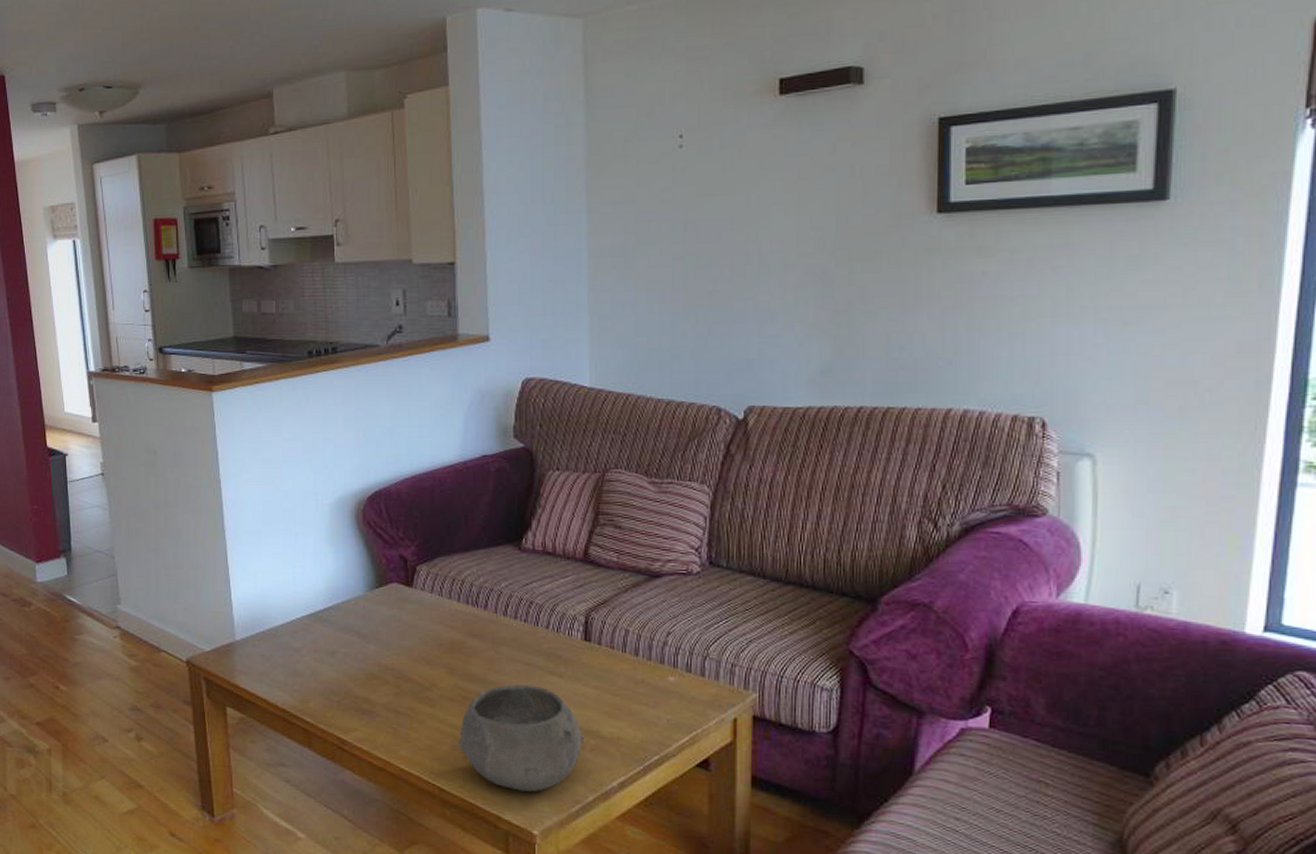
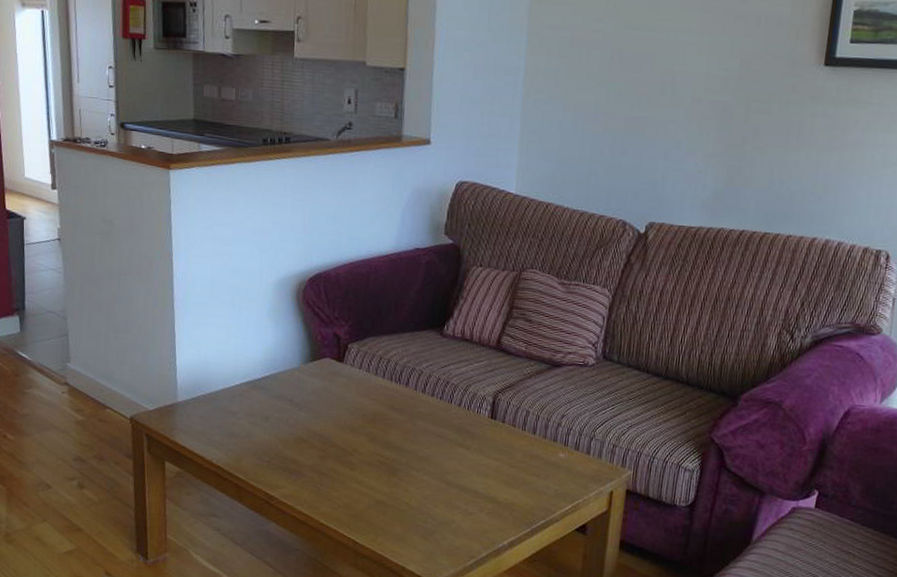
bowl: present [459,684,583,792] -> none [373,453,483,547]

